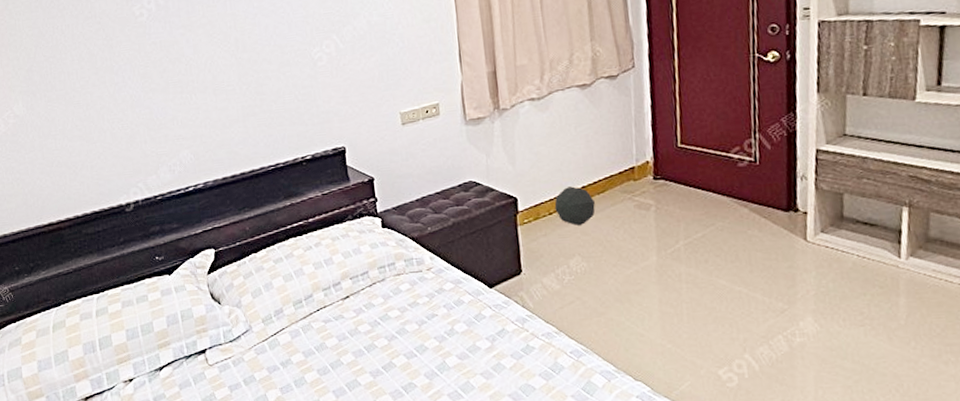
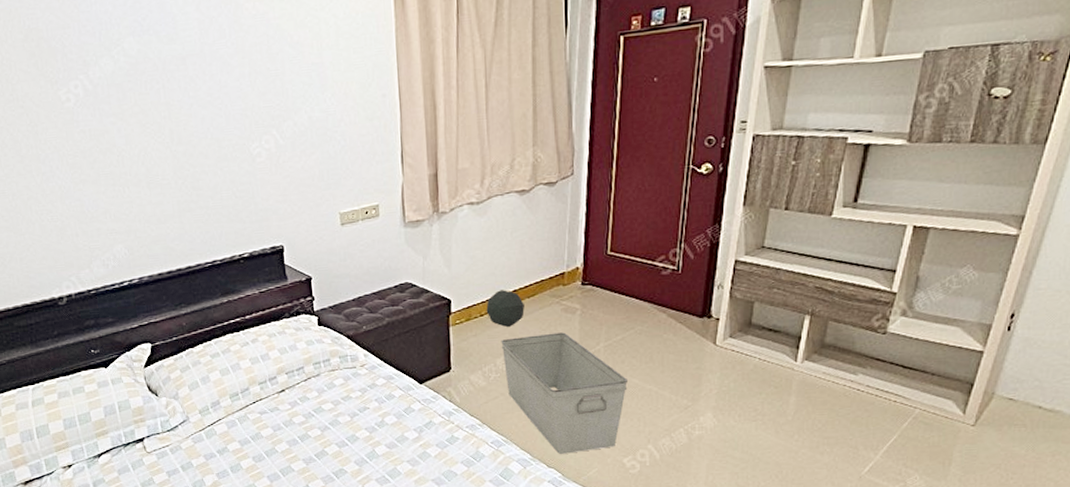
storage bin: none [572,230,715,365] -> present [501,332,628,454]

